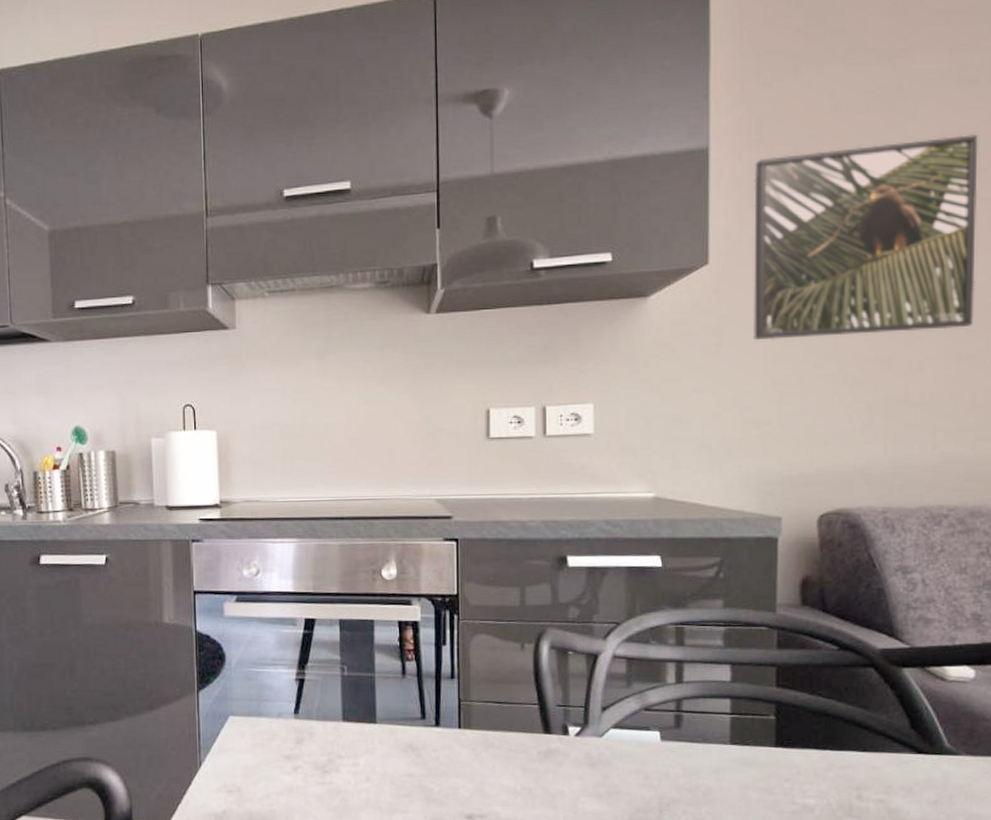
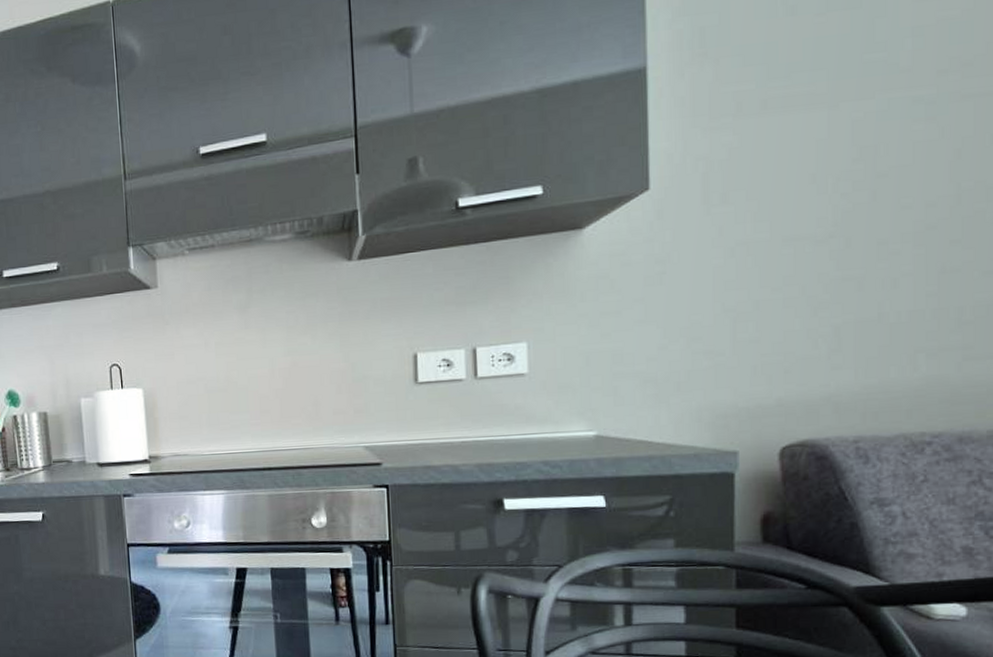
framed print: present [754,135,978,340] -> none [698,26,961,266]

